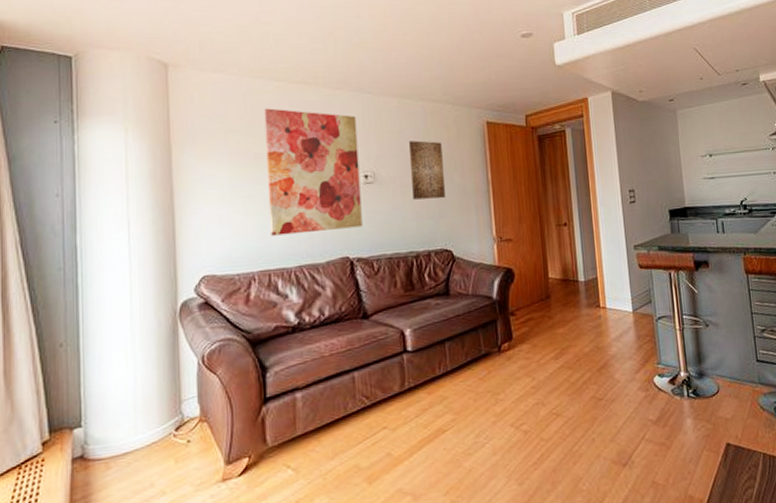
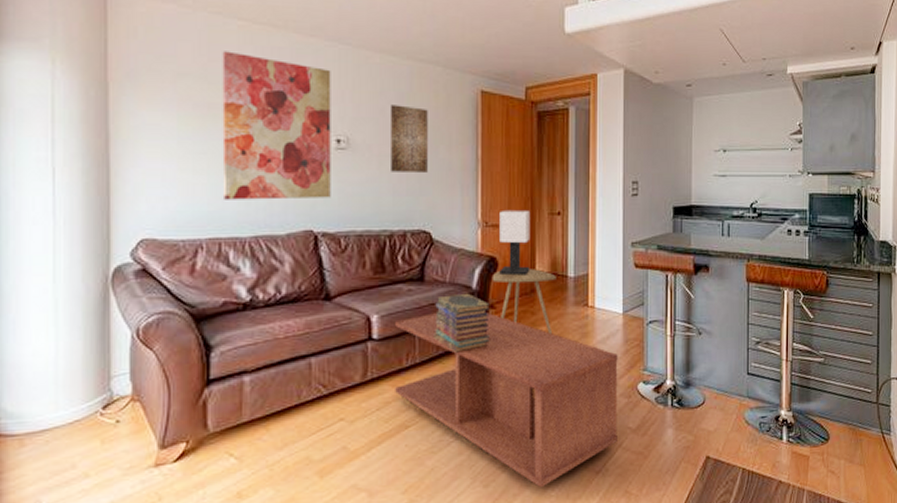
coffee table: none [427,320,640,483] -> present [395,313,618,488]
book stack: none [461,303,513,360] -> present [433,293,490,354]
side table: none [511,276,570,336] -> present [493,269,556,334]
table lamp: none [512,224,544,285] -> present [499,209,531,276]

